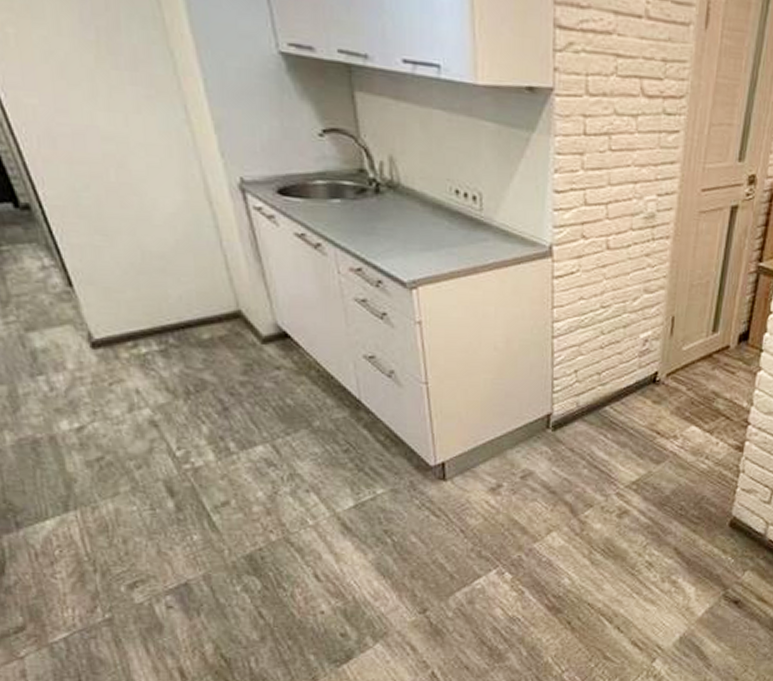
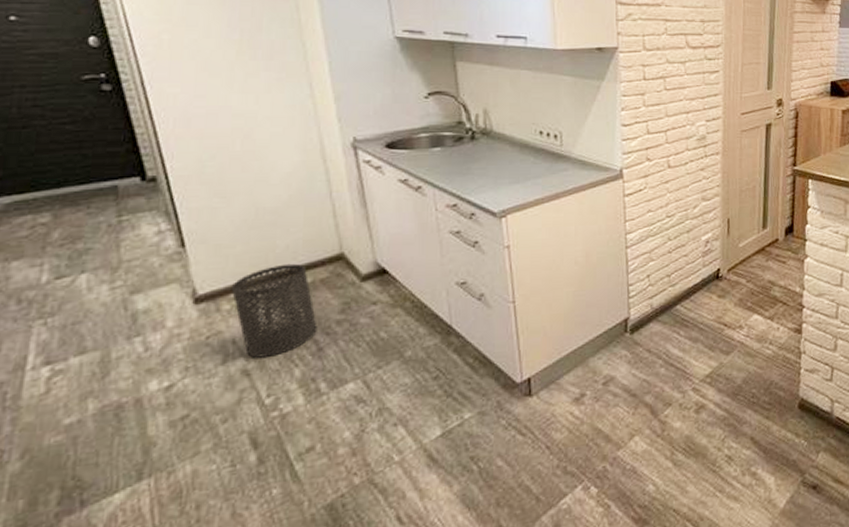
trash can: none [126,316,221,411] -> present [231,263,318,358]

